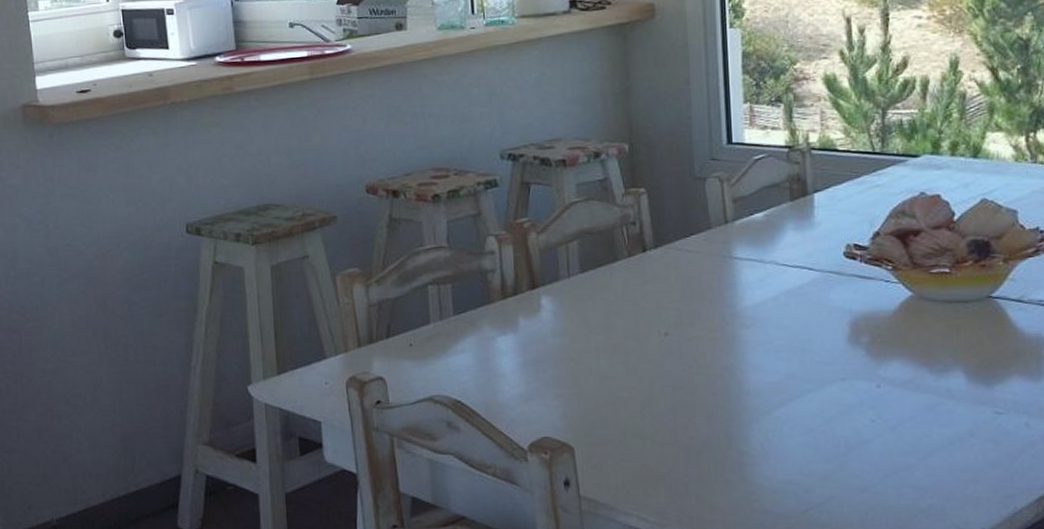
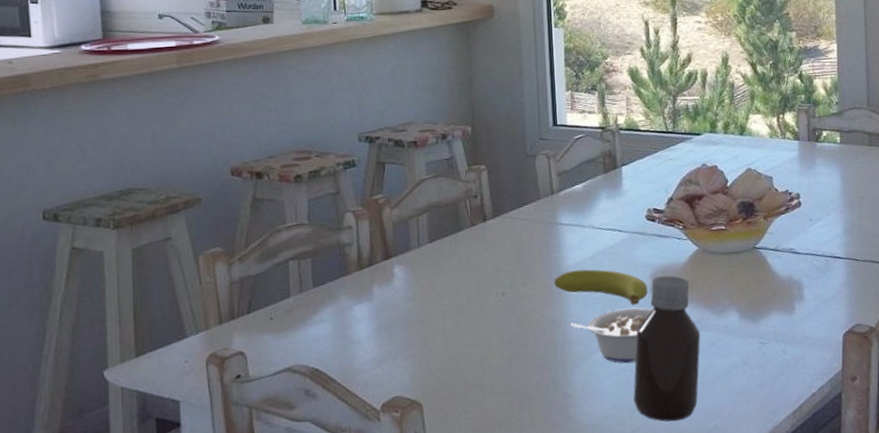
fruit: none [727,312,846,356] -> present [554,269,648,305]
legume: none [747,359,852,423] -> present [570,307,653,364]
bottle: none [825,324,914,495] -> present [633,275,701,422]

